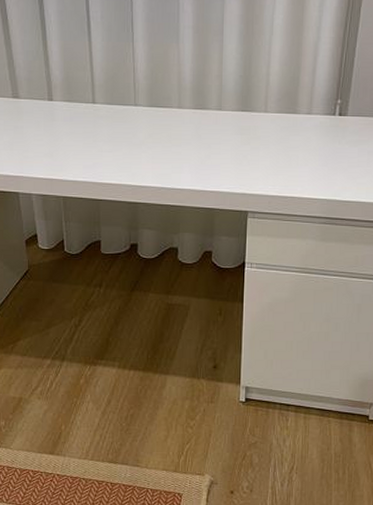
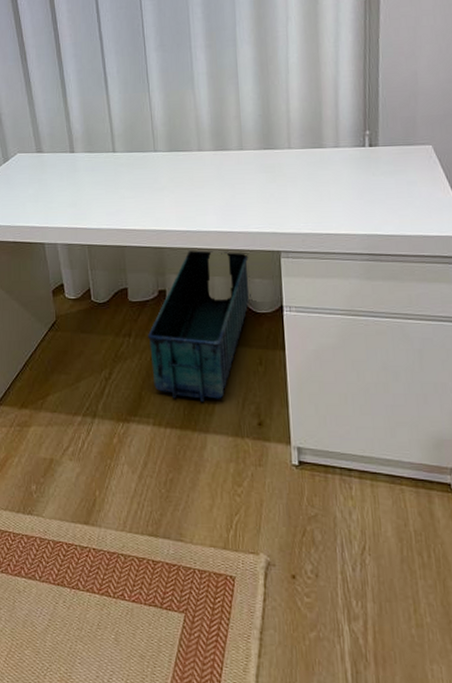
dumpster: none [118,207,218,347] -> present [148,250,251,402]

